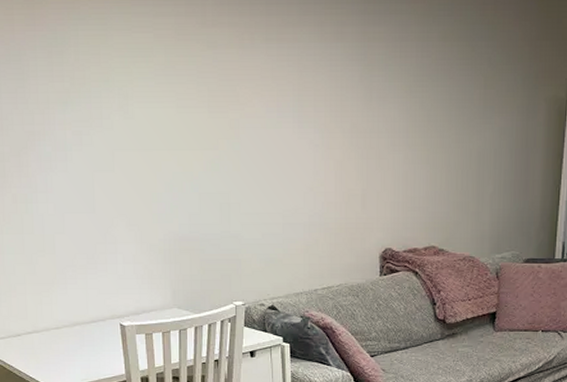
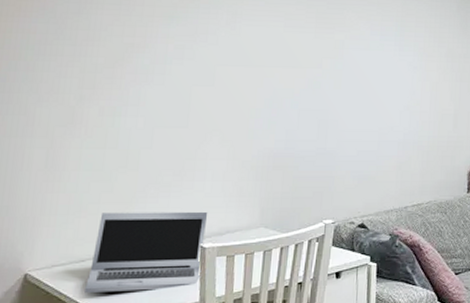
laptop: none [24,292,124,363] -> present [85,211,208,293]

